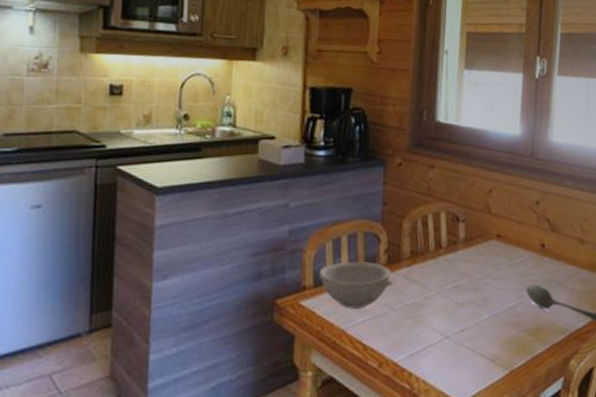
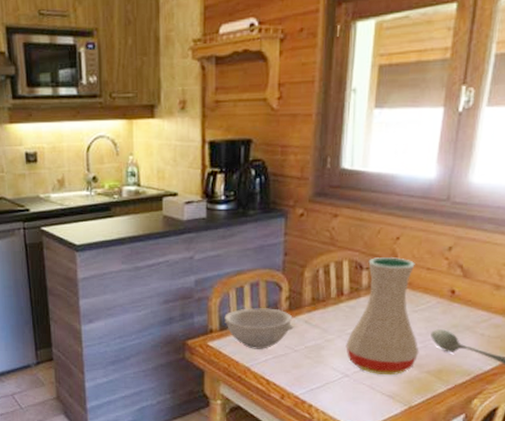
vase: none [445,210,517,336] -> present [346,257,419,376]

